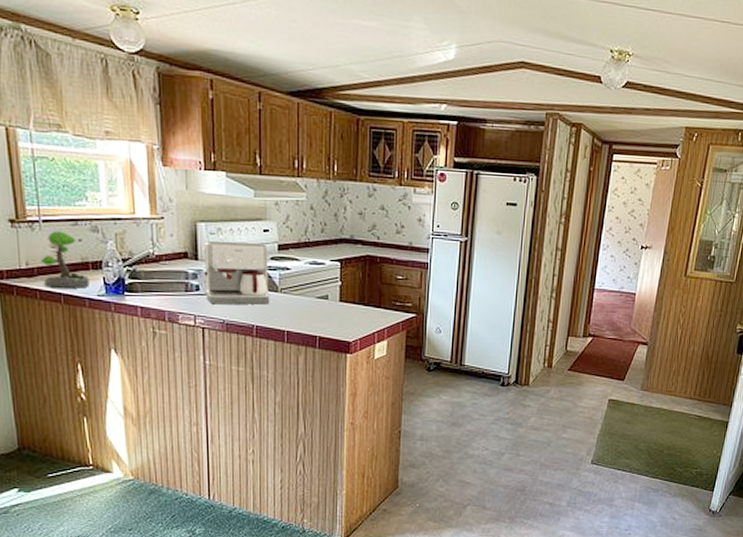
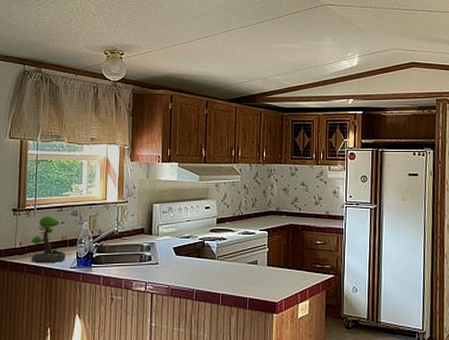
coffee maker: present [204,240,270,305] -> none [155,218,209,272]

